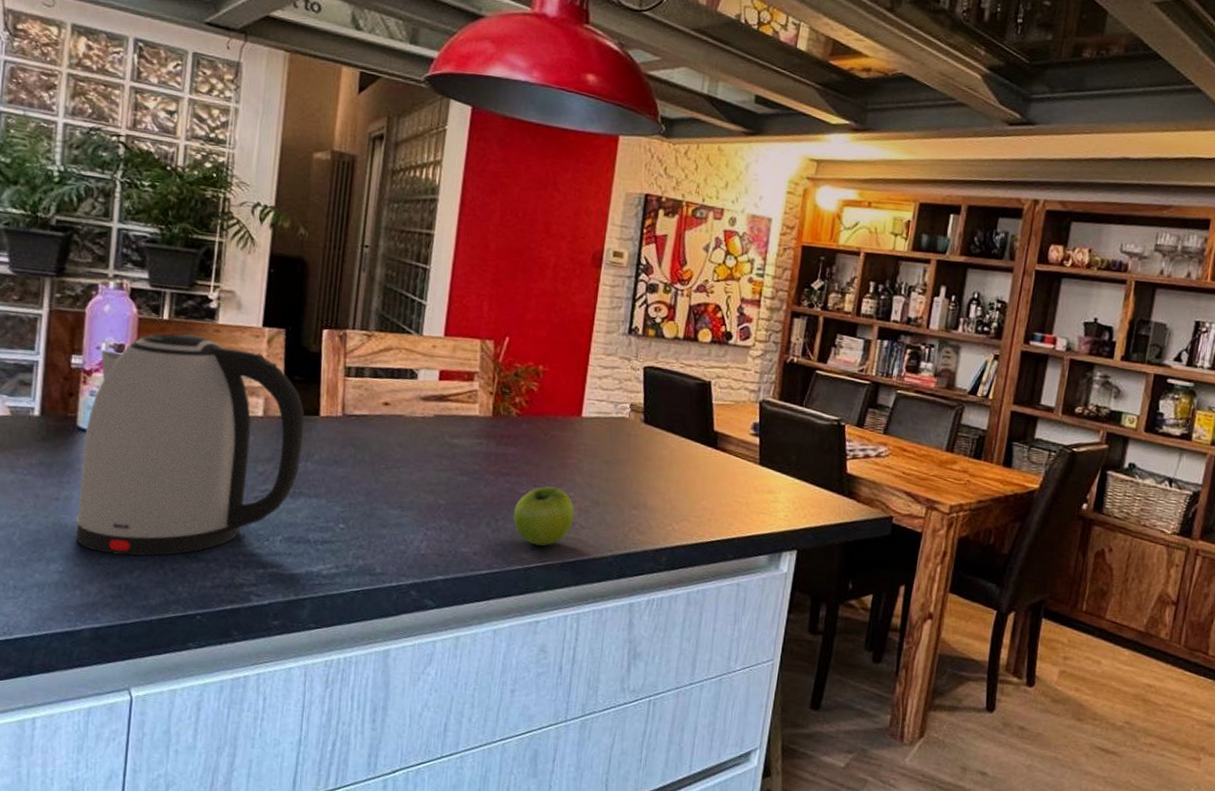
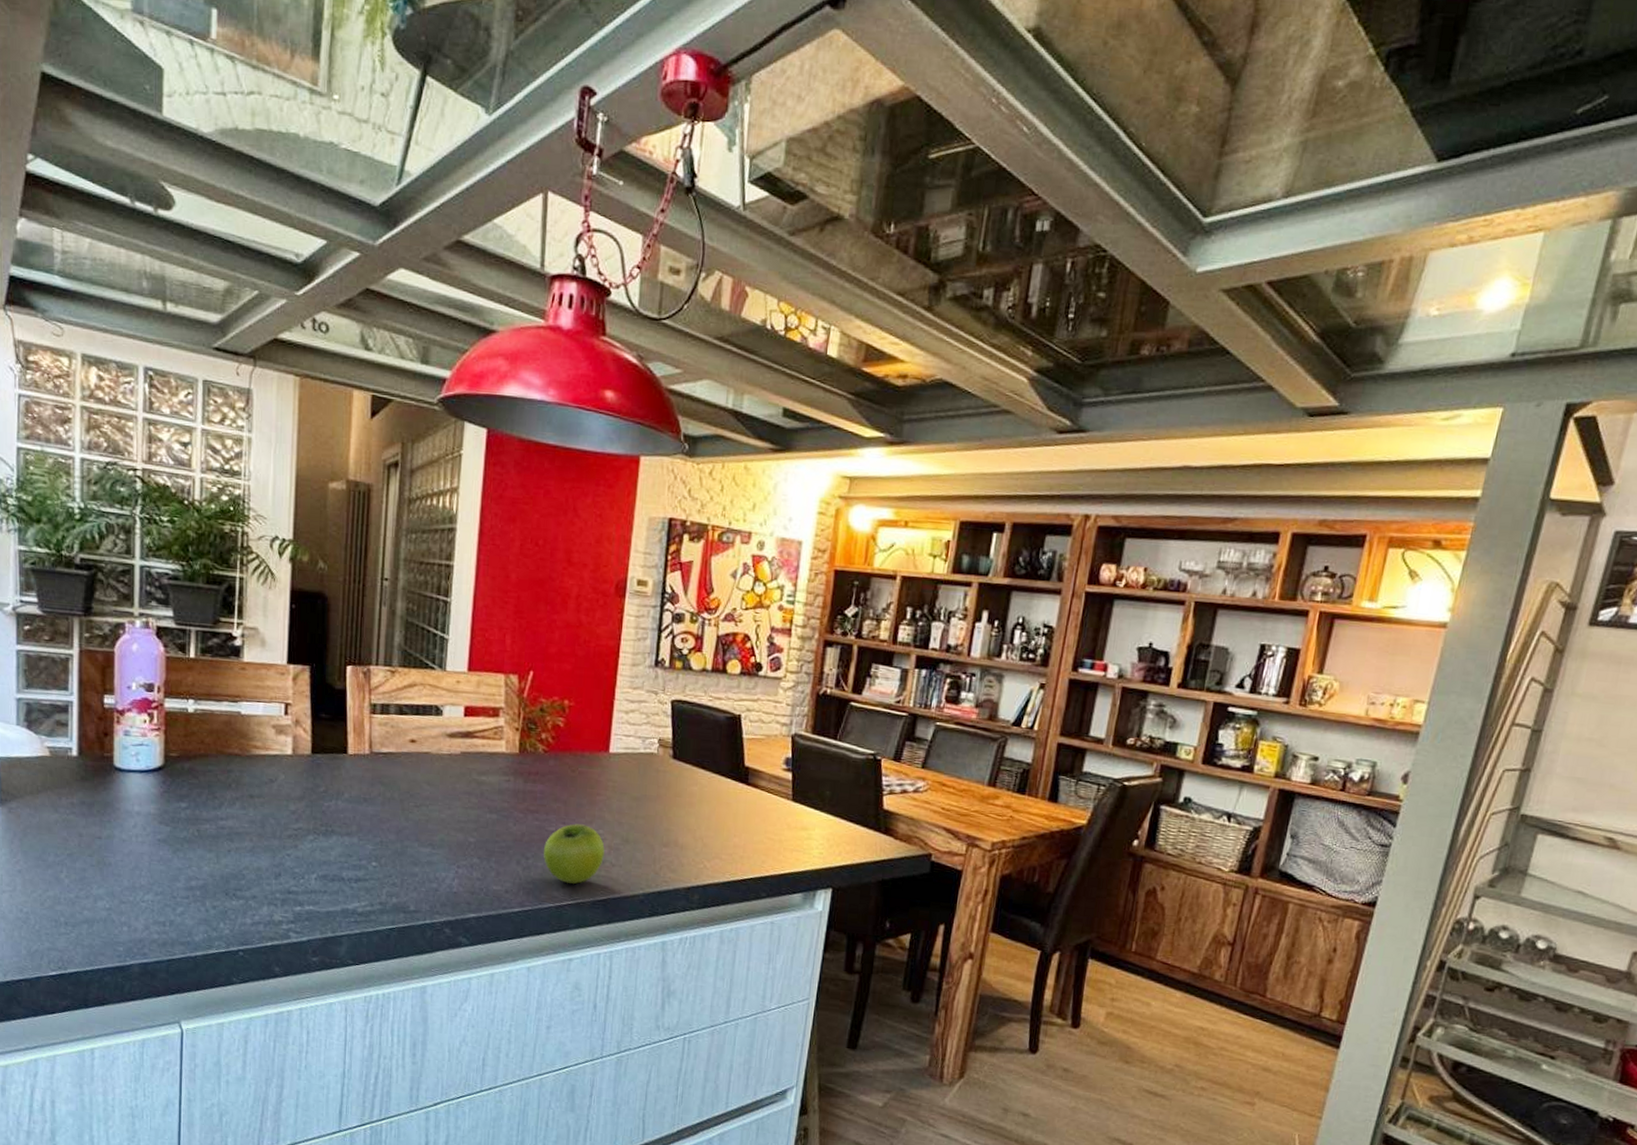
kettle: present [75,333,304,557] -> none [118,672,333,894]

